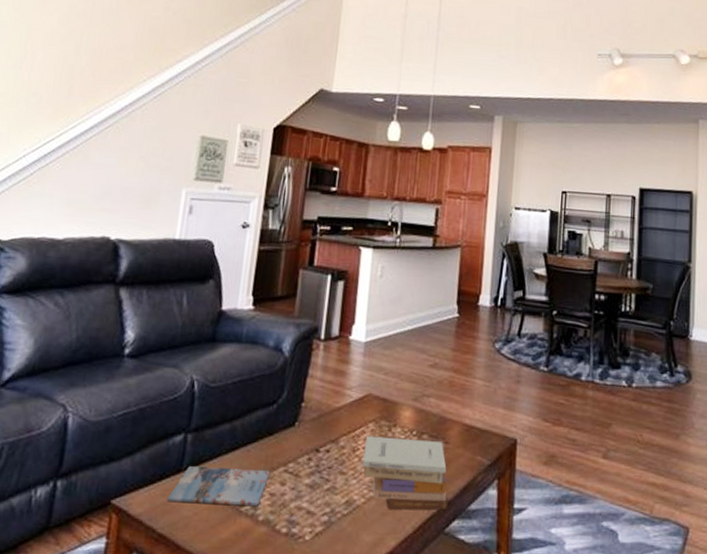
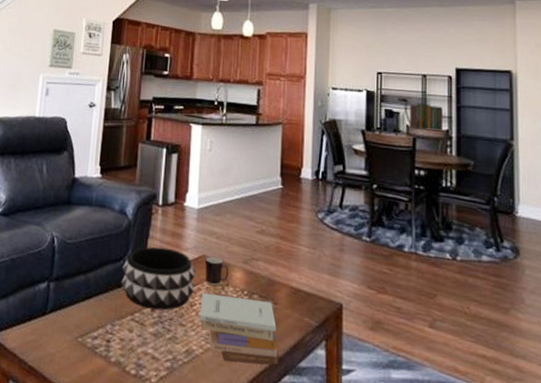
magazine: present [167,466,271,506] -> none [35,310,120,349]
decorative bowl: none [273,387,360,458] -> present [121,247,195,311]
mug: none [370,395,398,428] -> present [204,256,229,286]
books: none [591,224,625,254] -> present [409,103,443,132]

